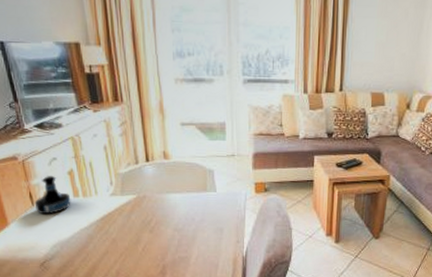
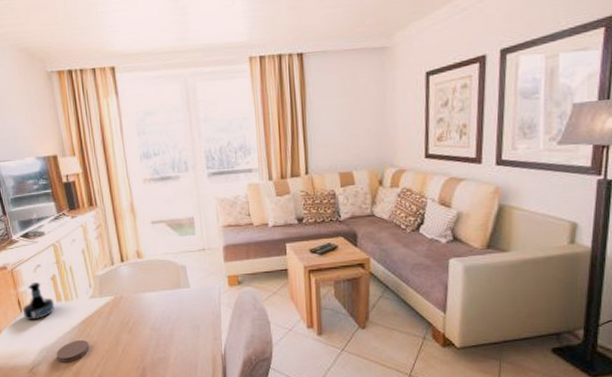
coaster: none [71,236,108,258] -> present [56,339,90,362]

